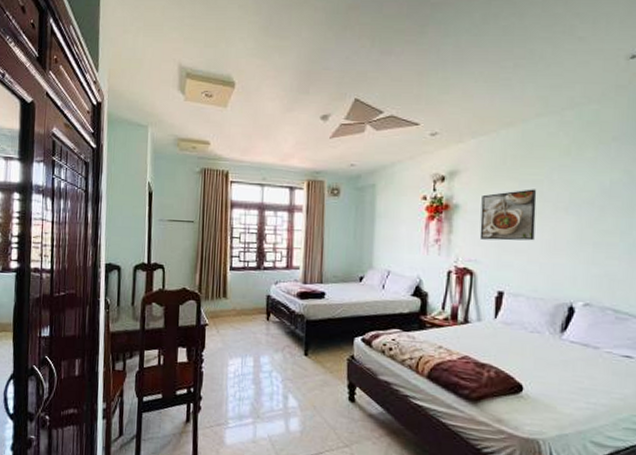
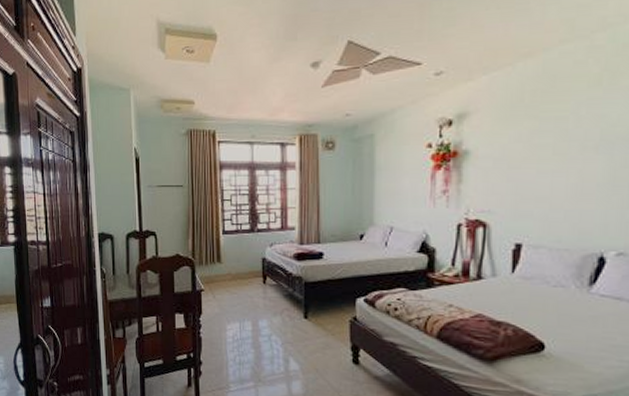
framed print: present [479,189,537,241] -> none [493,127,561,188]

